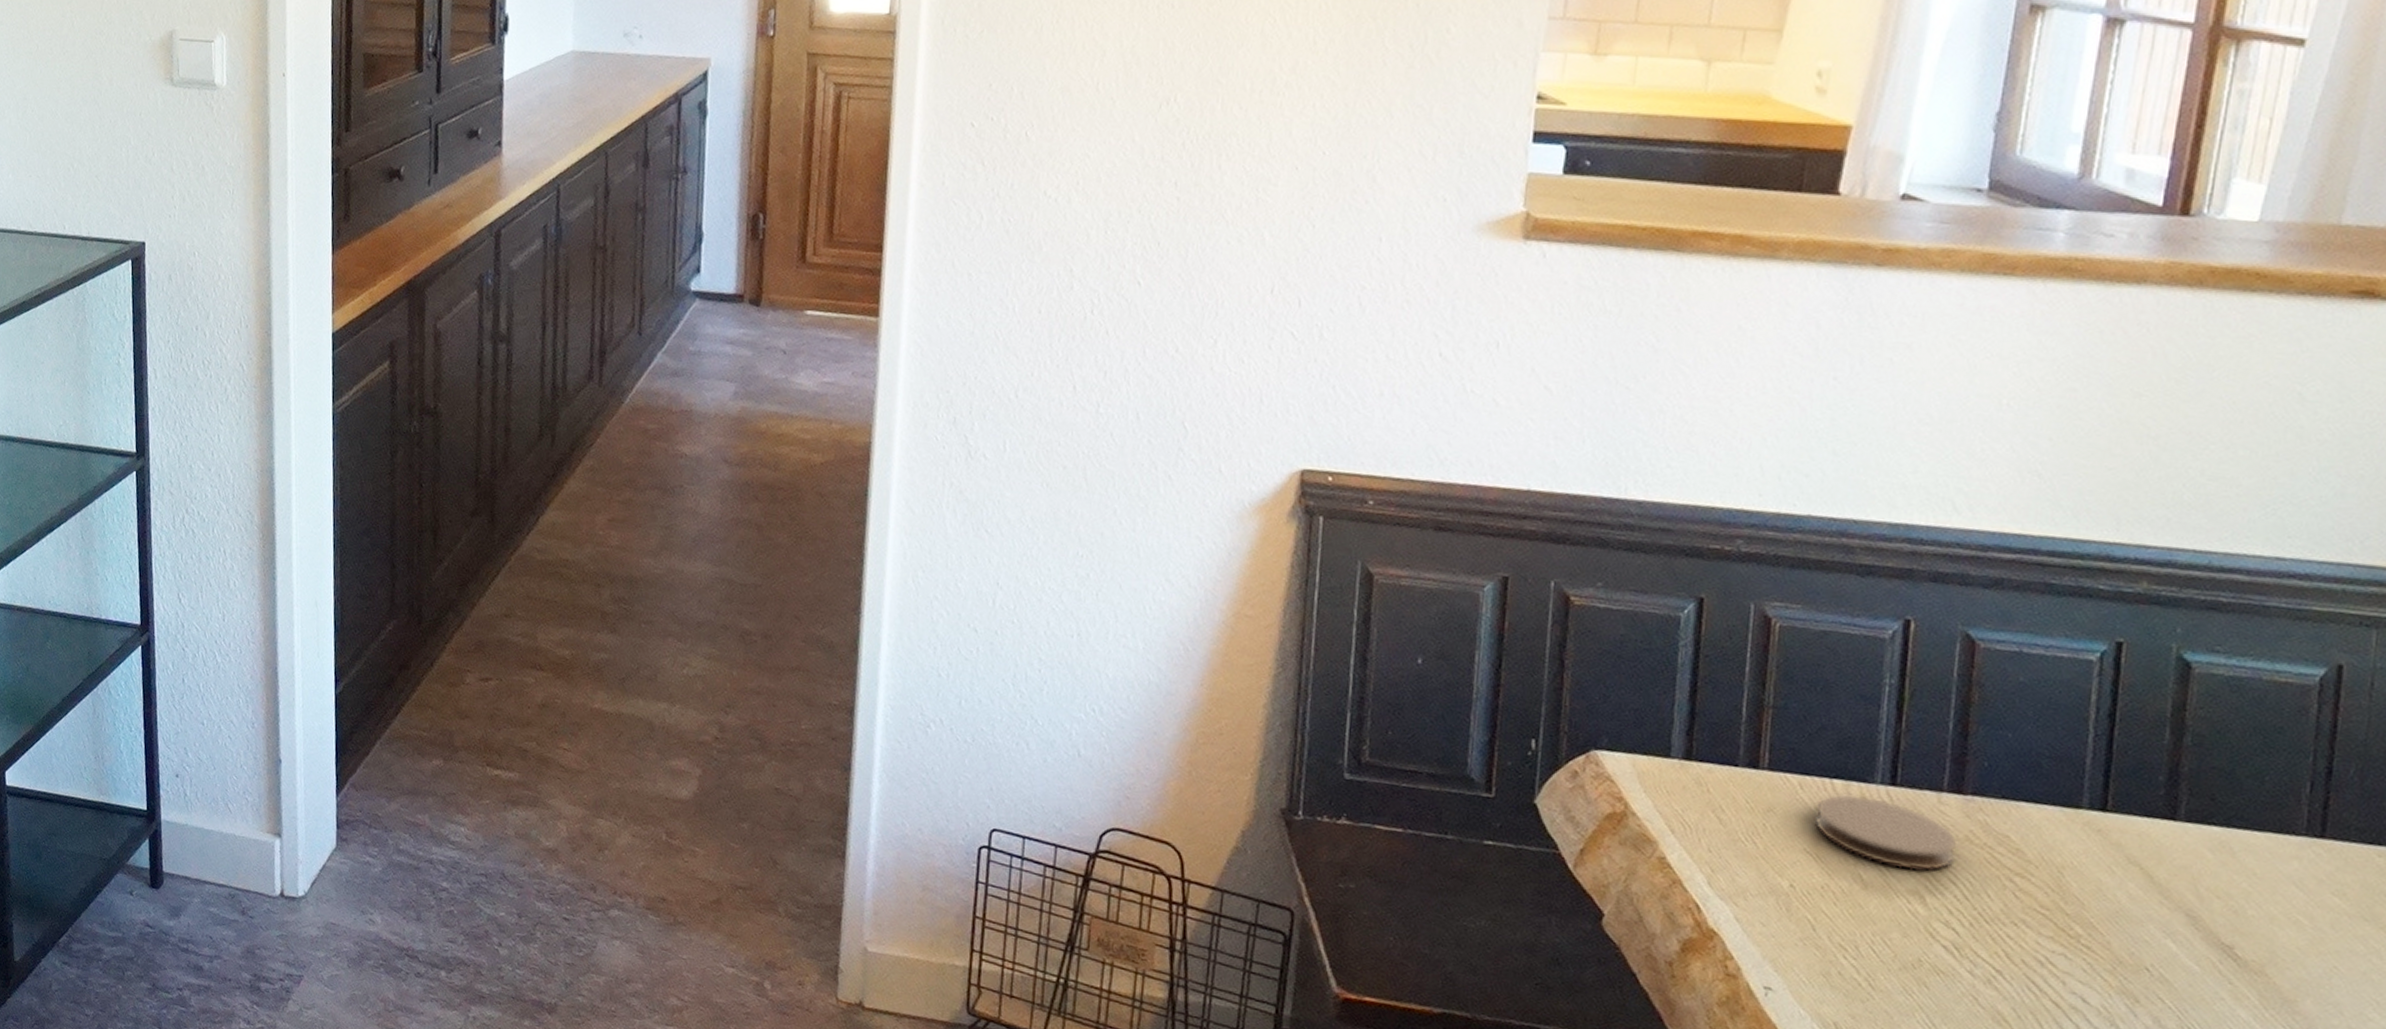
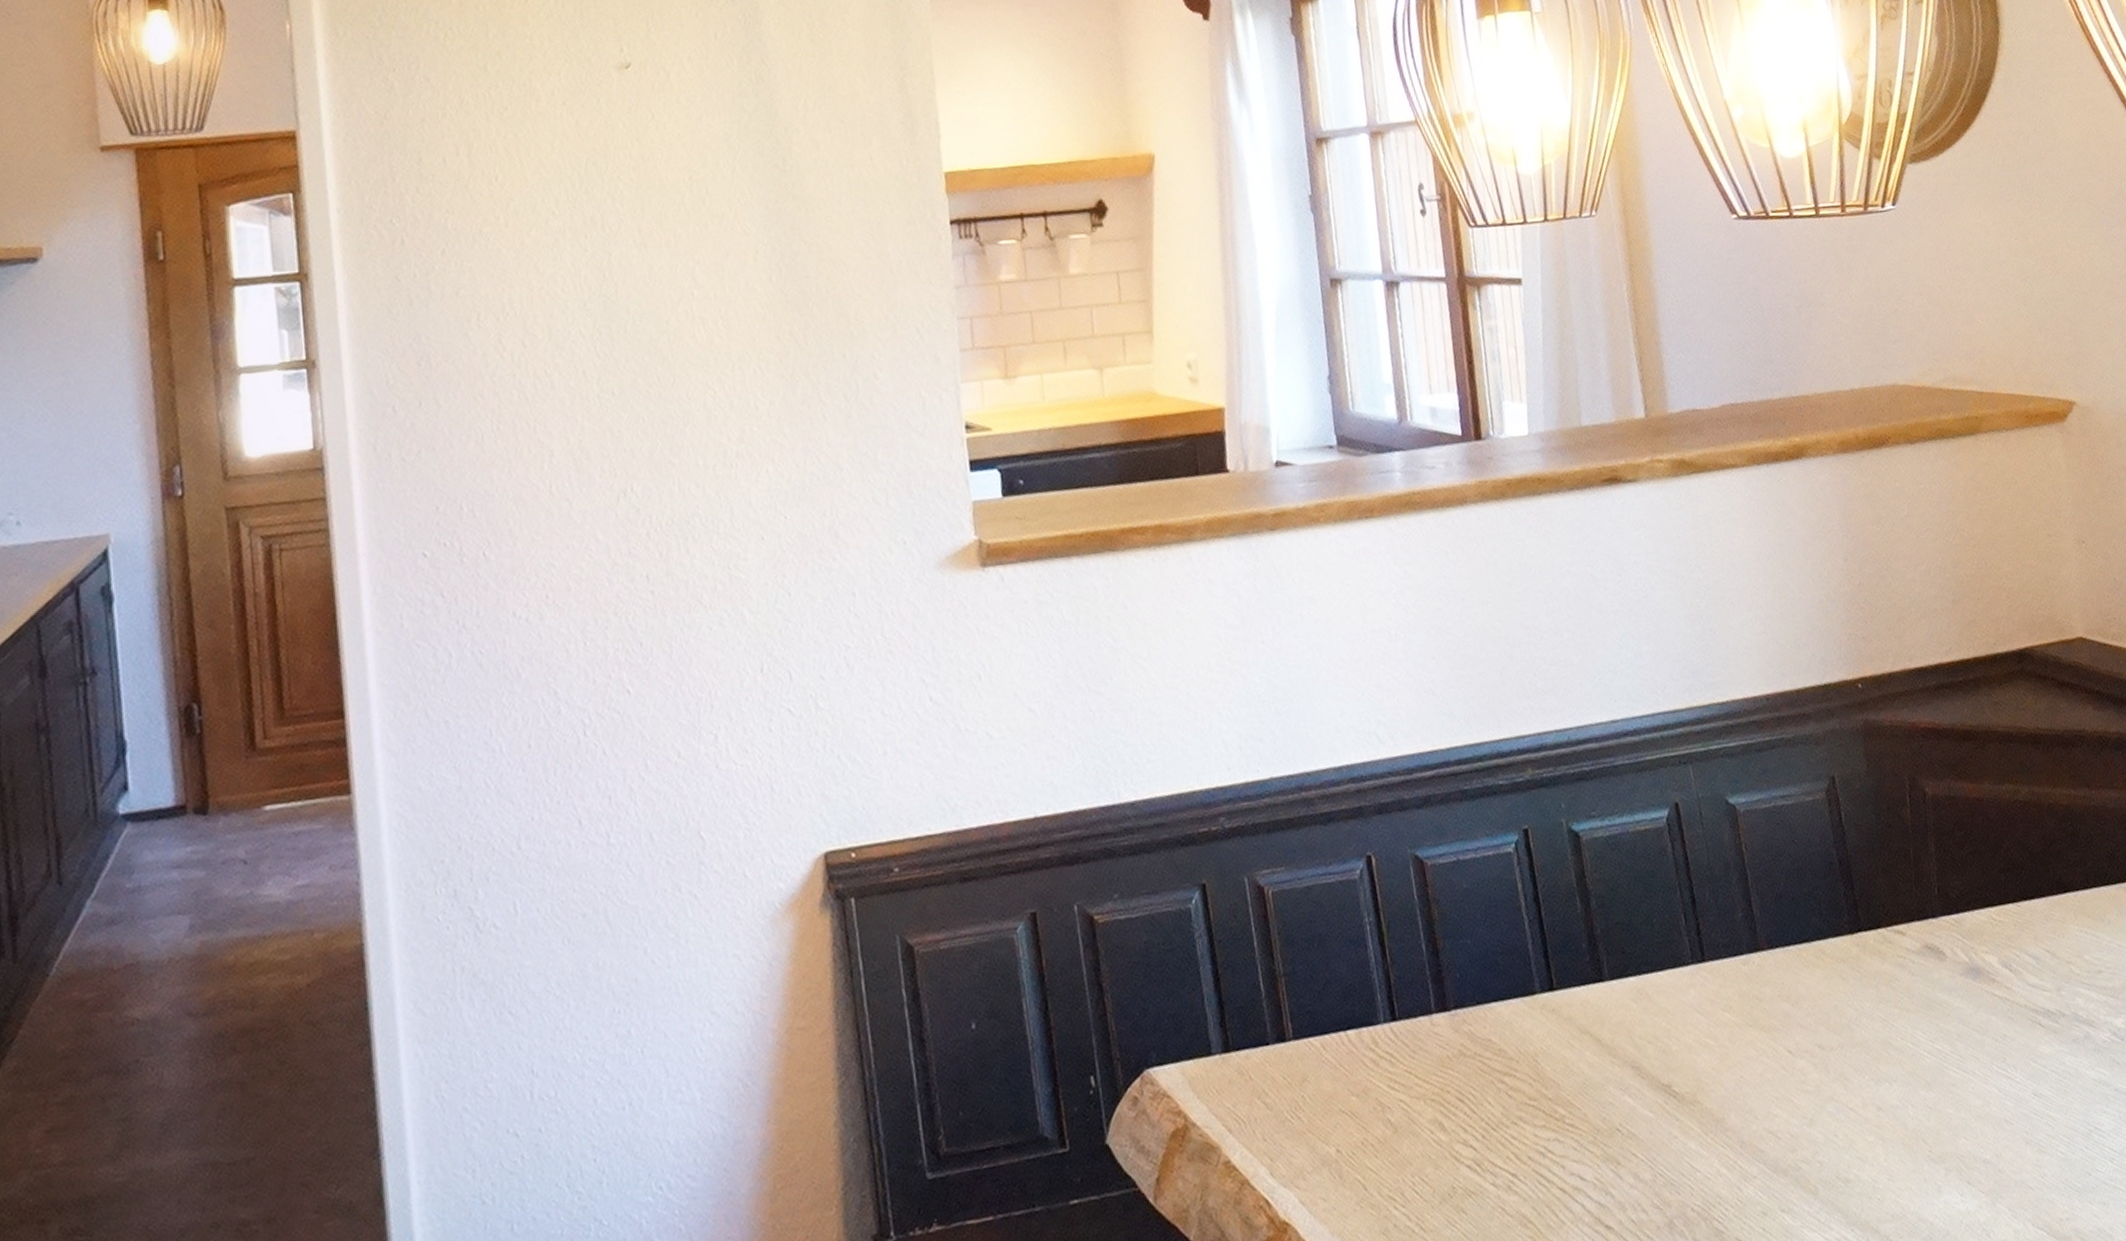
coaster: present [1814,793,1958,872] -> none [1339,1036,1457,1103]

